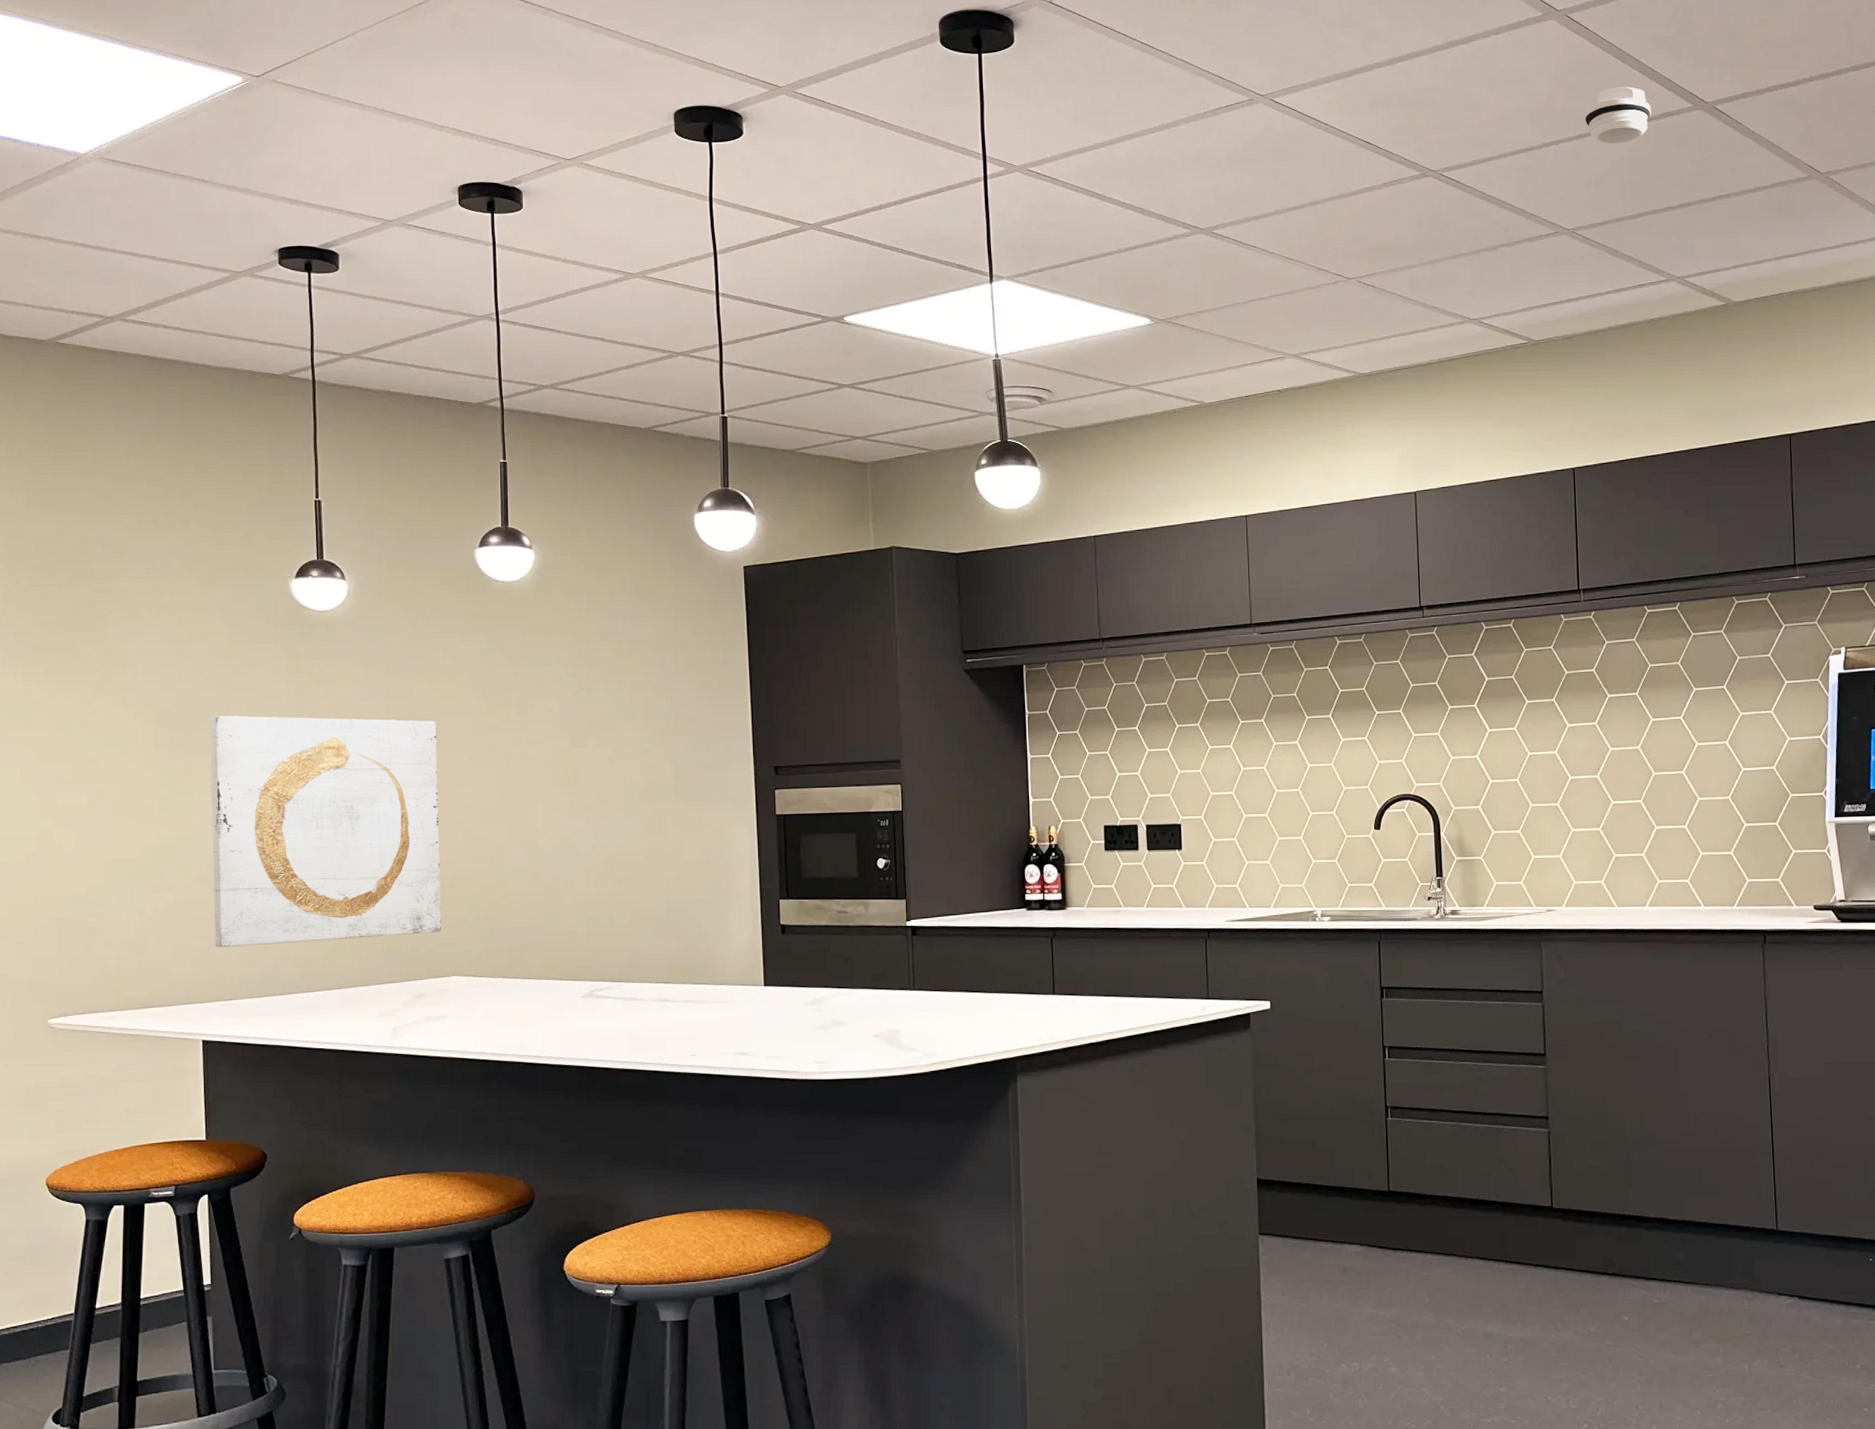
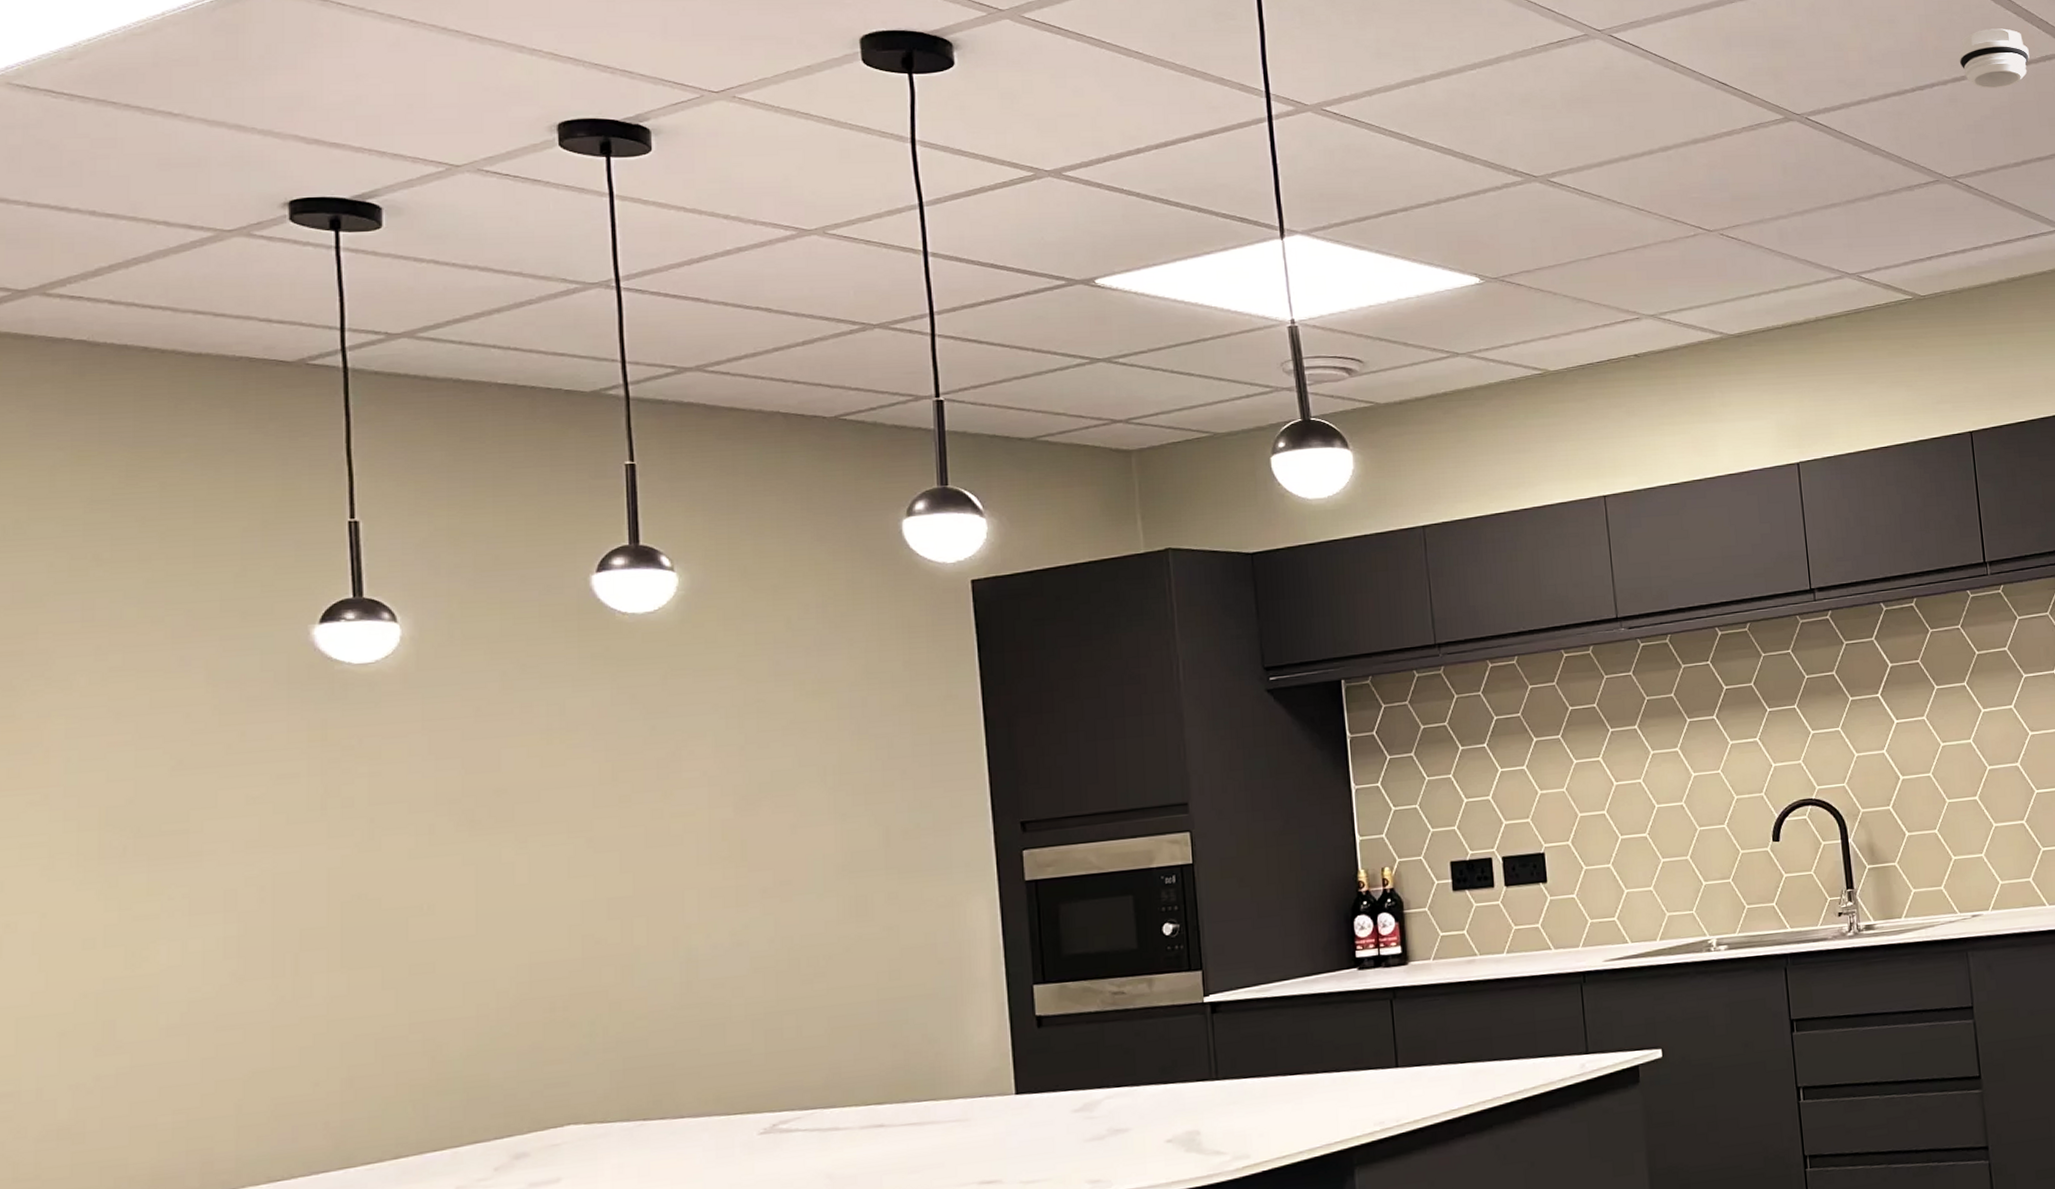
wall art: present [210,715,441,948] -> none [186,796,550,1122]

